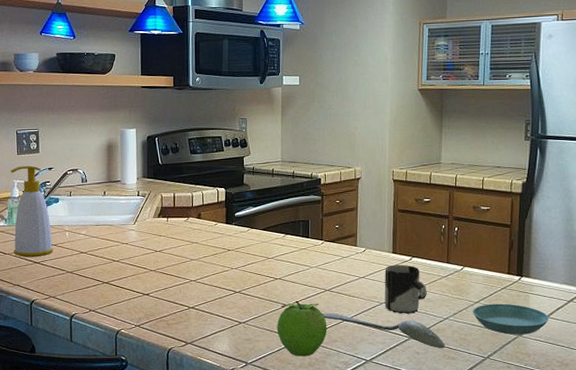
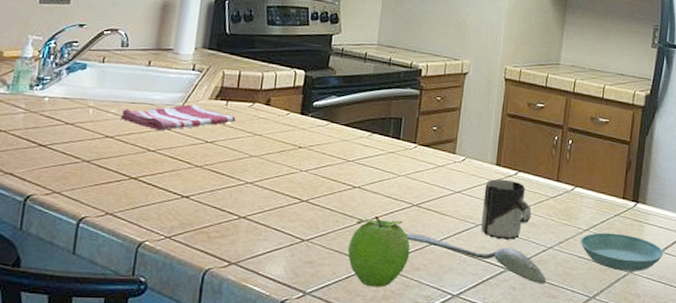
soap bottle: present [10,165,53,257] -> none [12,17,71,138]
dish towel: none [89,222,176,246] -> present [120,104,236,131]

